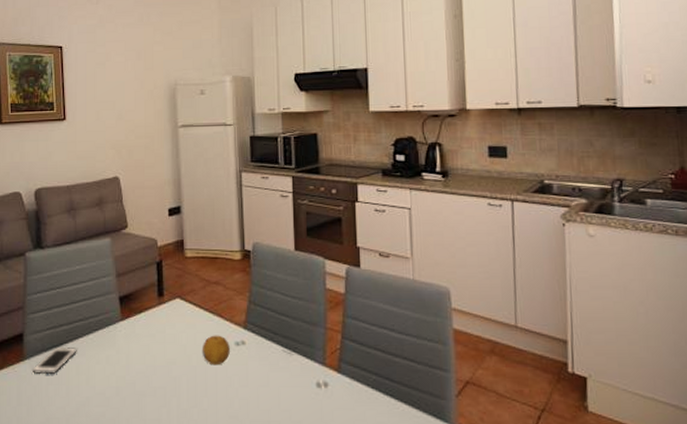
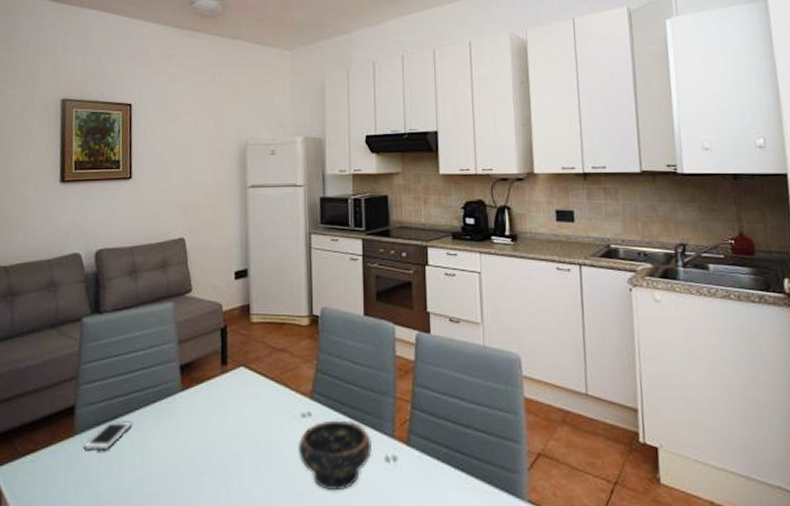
fruit: present [201,335,230,366] -> none [265,406,295,439]
bowl: none [233,348,303,413] -> present [298,420,372,491]

